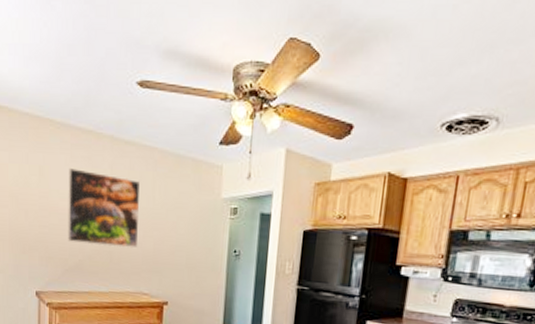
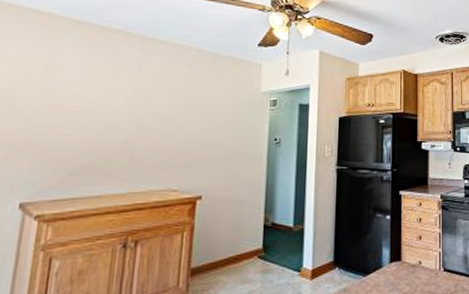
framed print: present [67,168,140,248] -> none [75,65,173,144]

